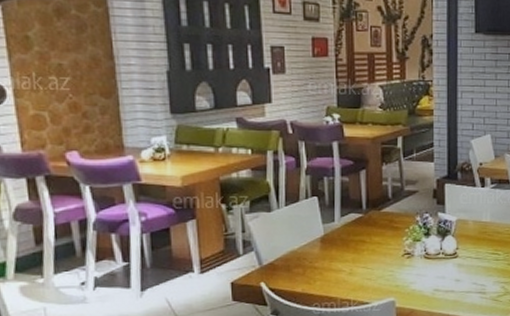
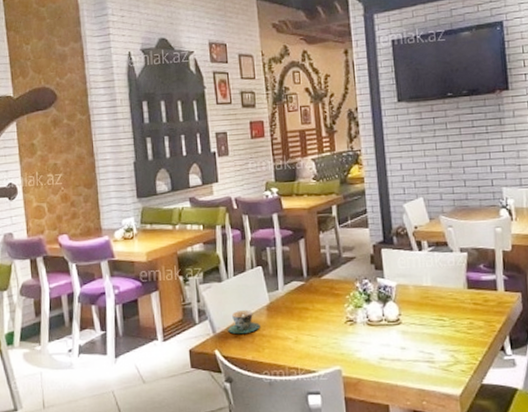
teacup: none [276,241,313,266] -> present [228,309,260,334]

